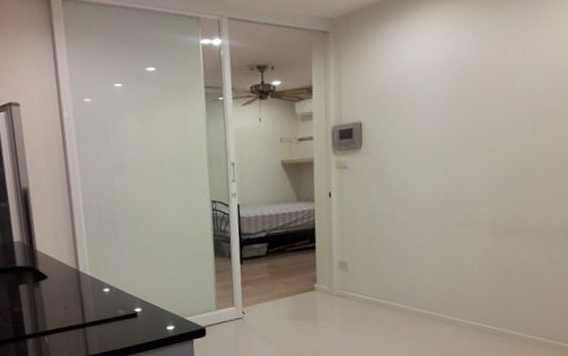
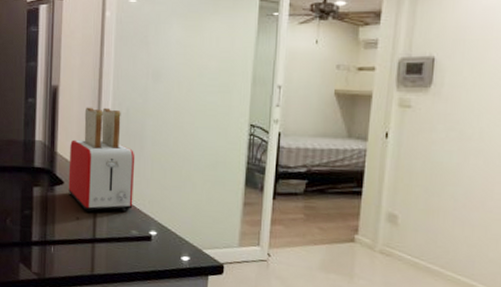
toaster: none [48,202,116,301] -> present [68,107,135,213]

